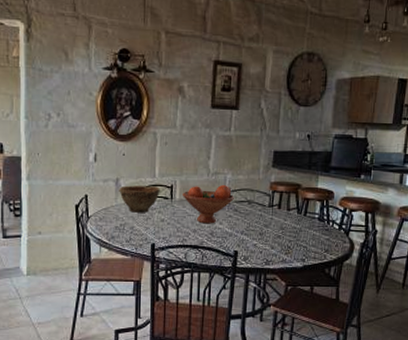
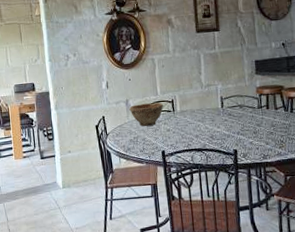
fruit bowl: present [183,184,234,224] -> none [182,94,227,129]

